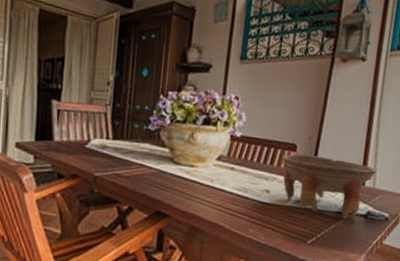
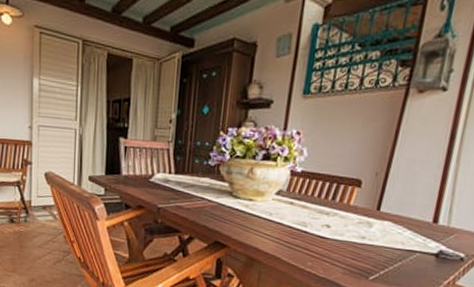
bowl: present [282,153,377,218] -> none [345,189,454,257]

